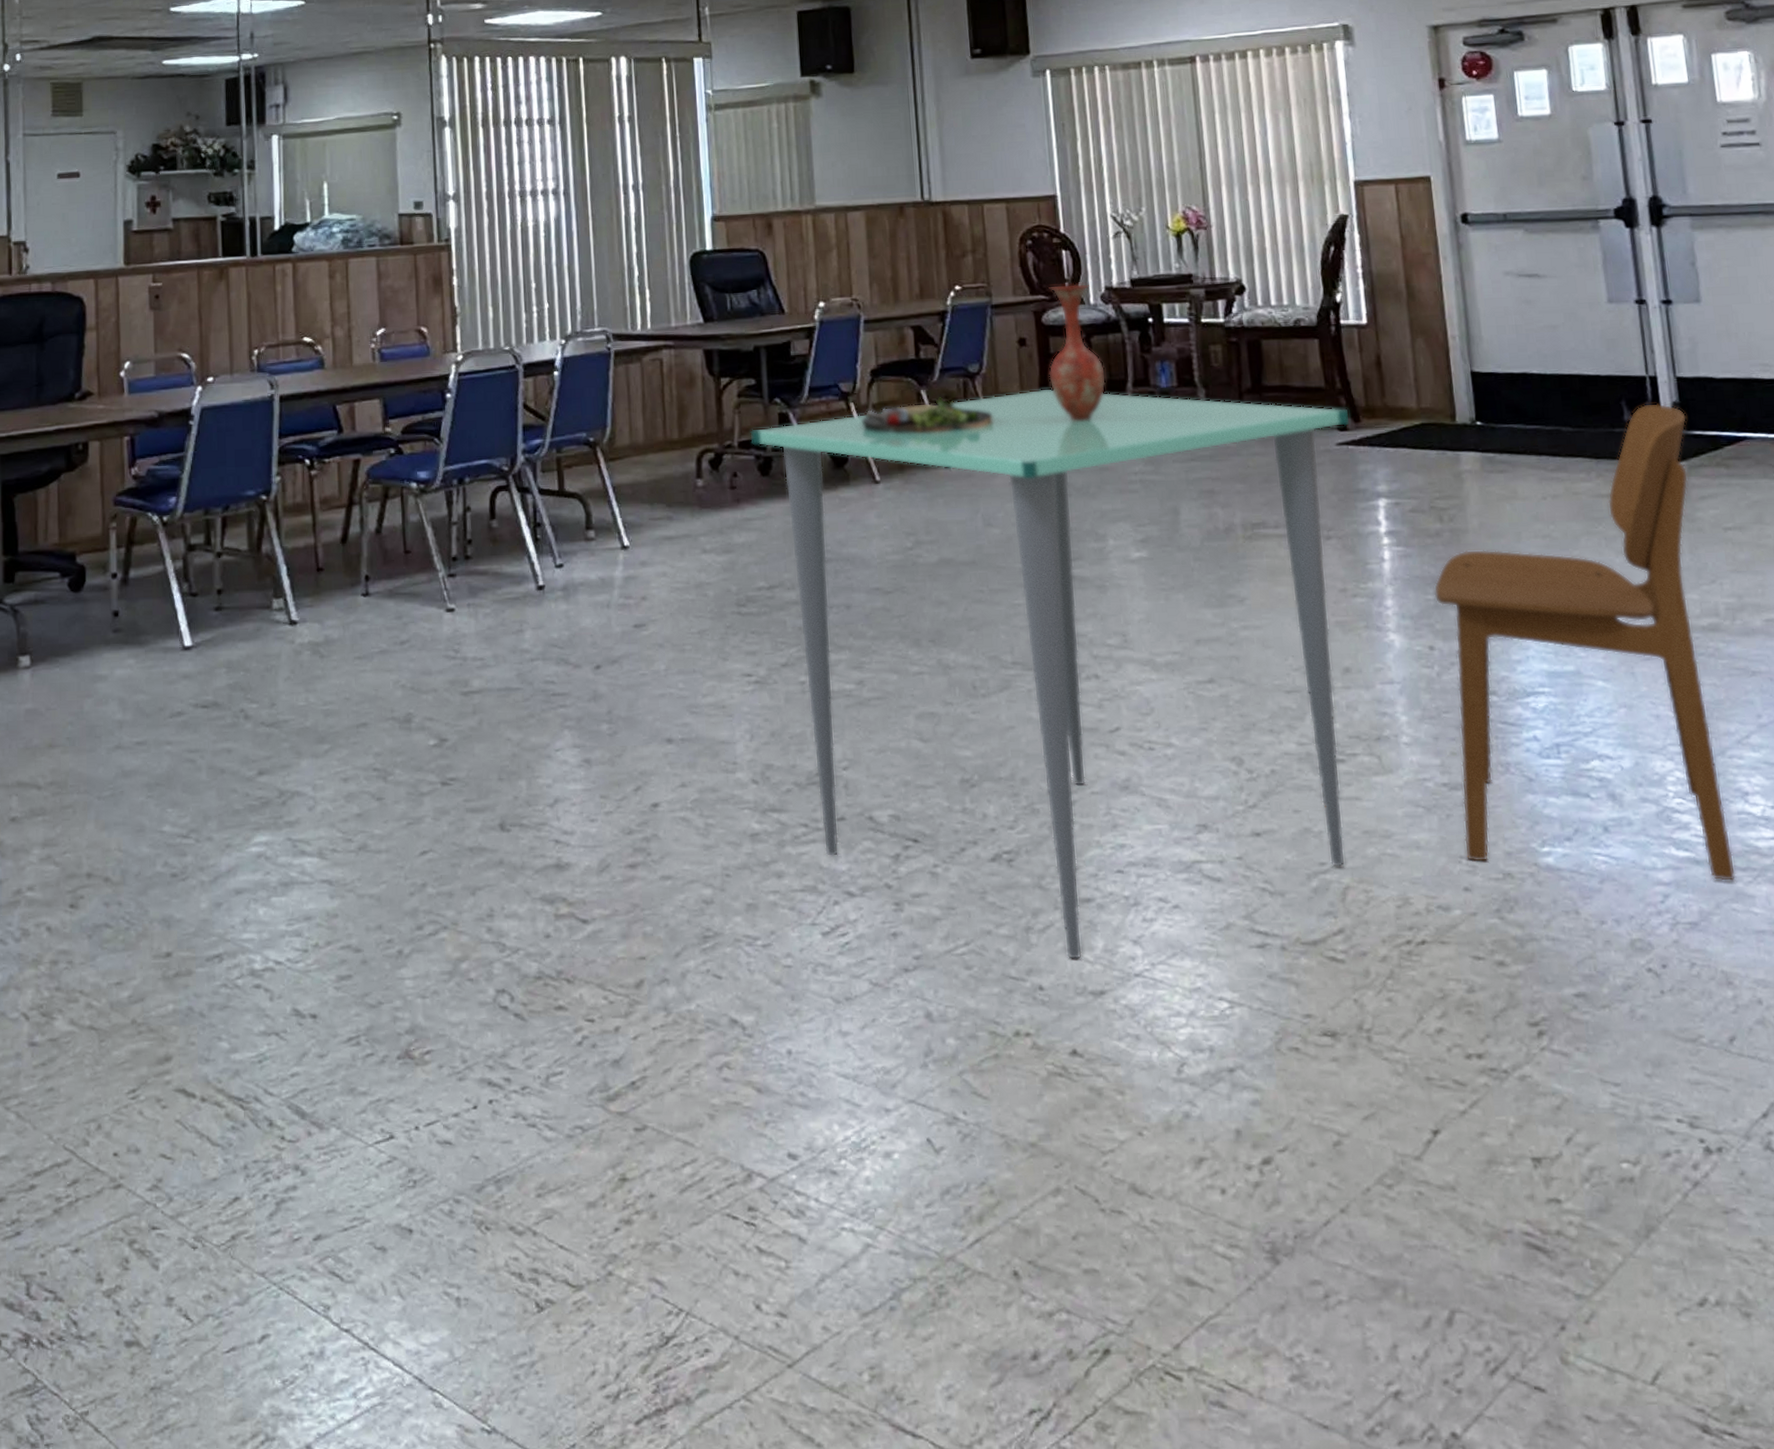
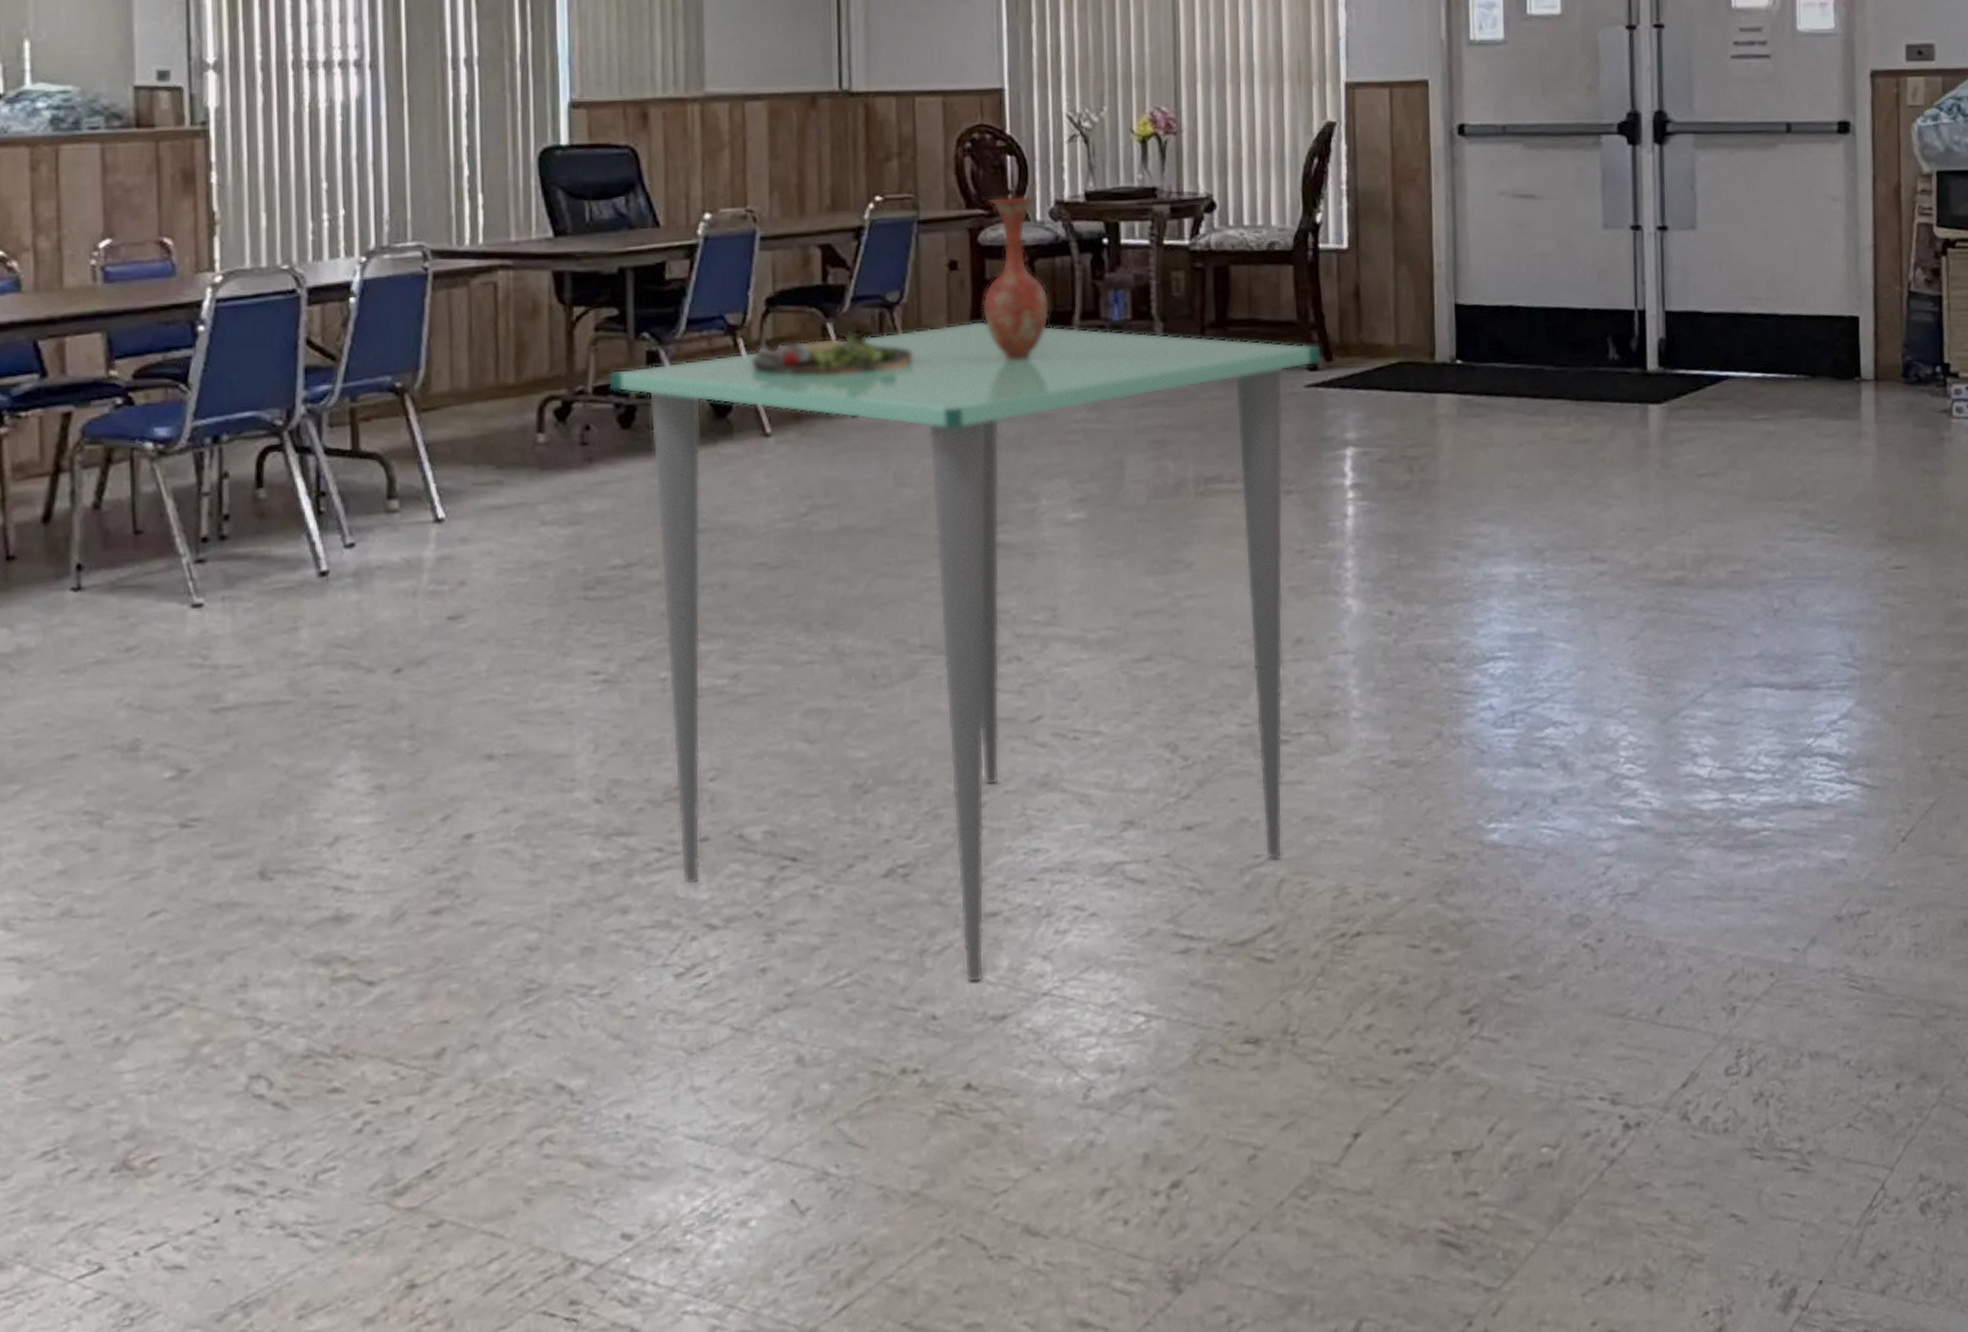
dining chair: present [1433,403,1737,882] -> none [1397,340,1679,848]

